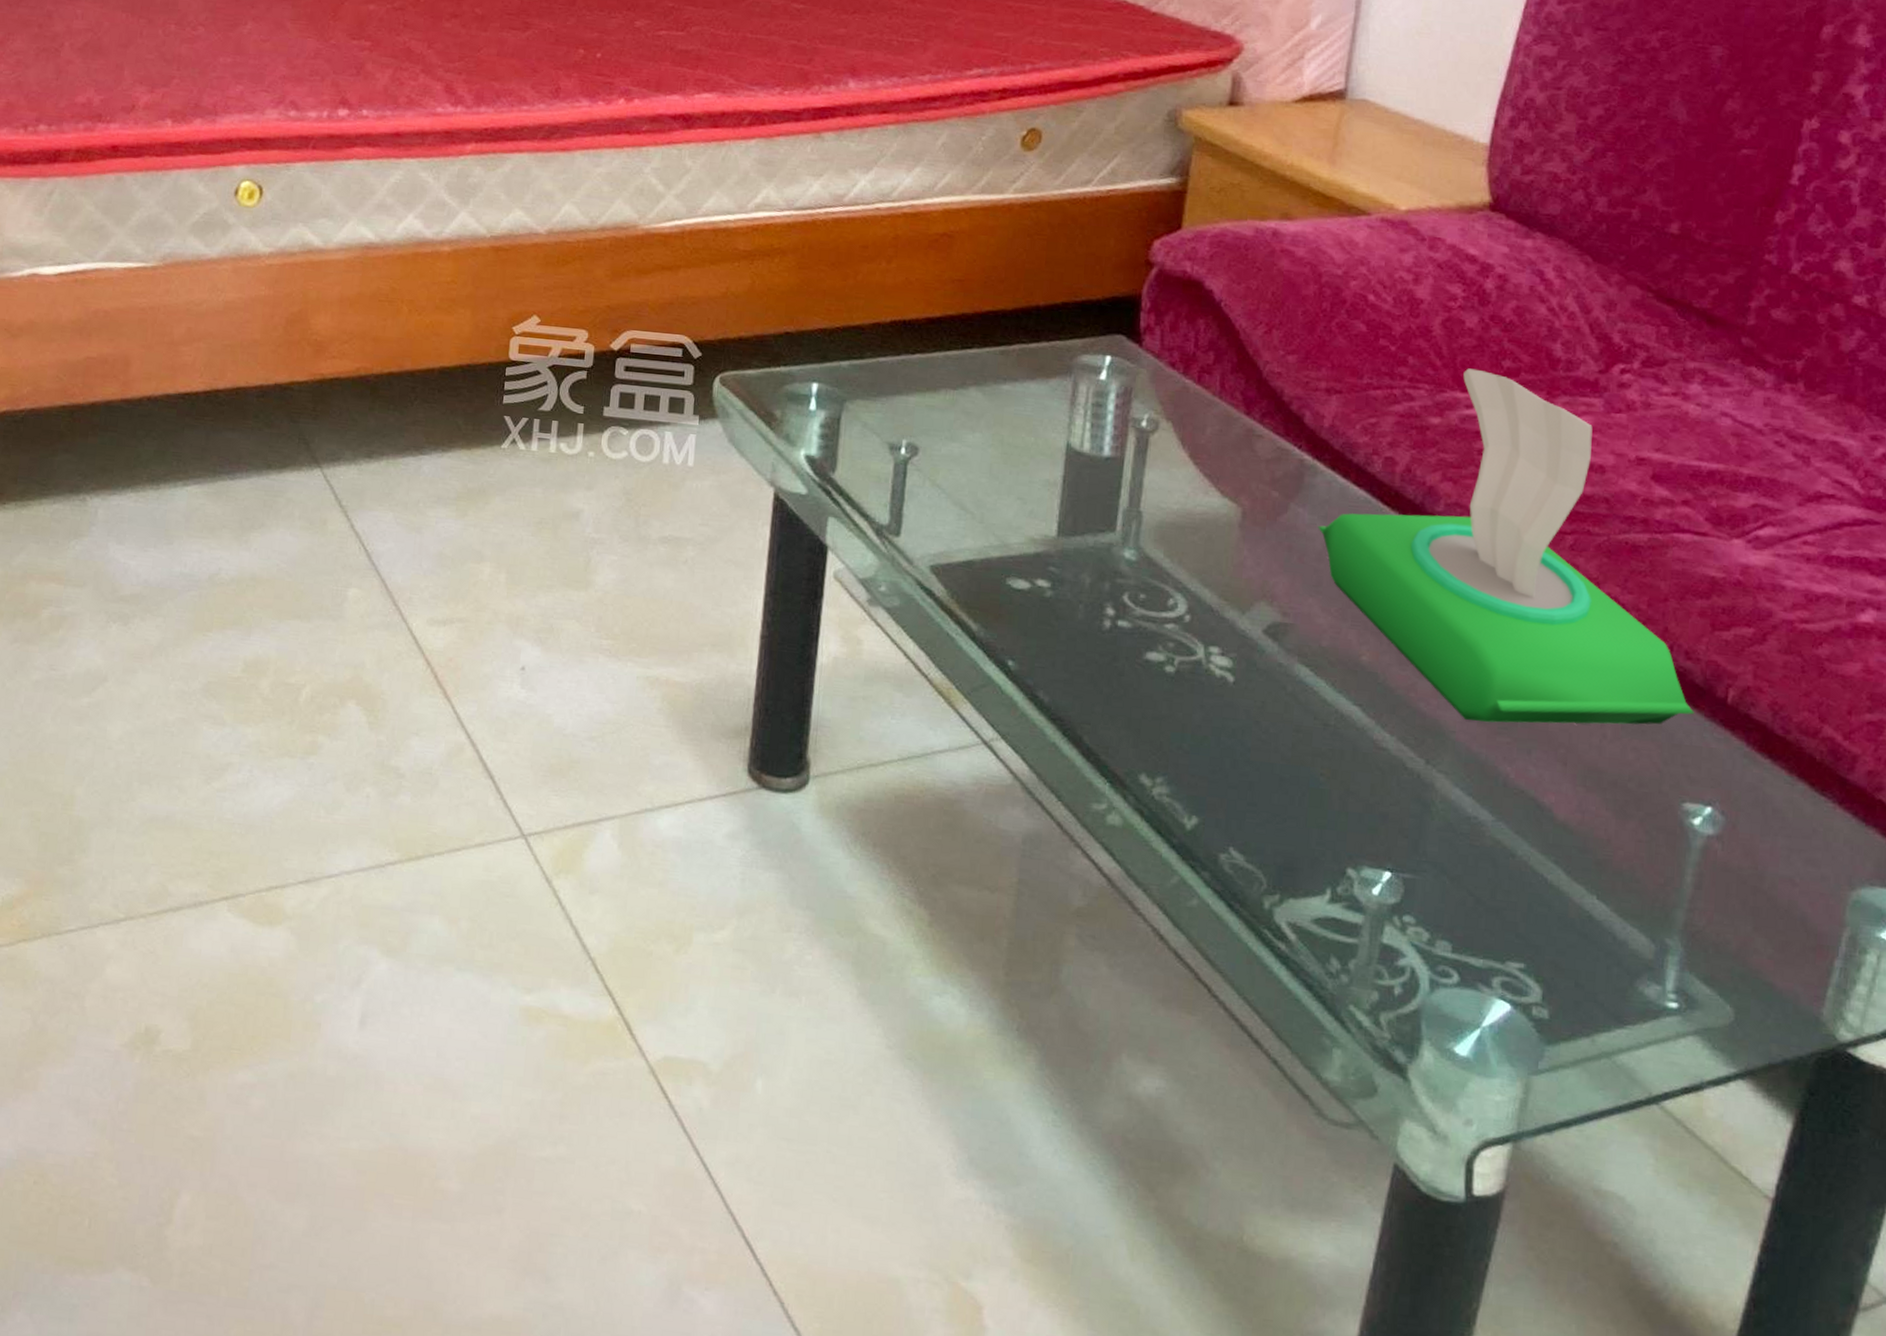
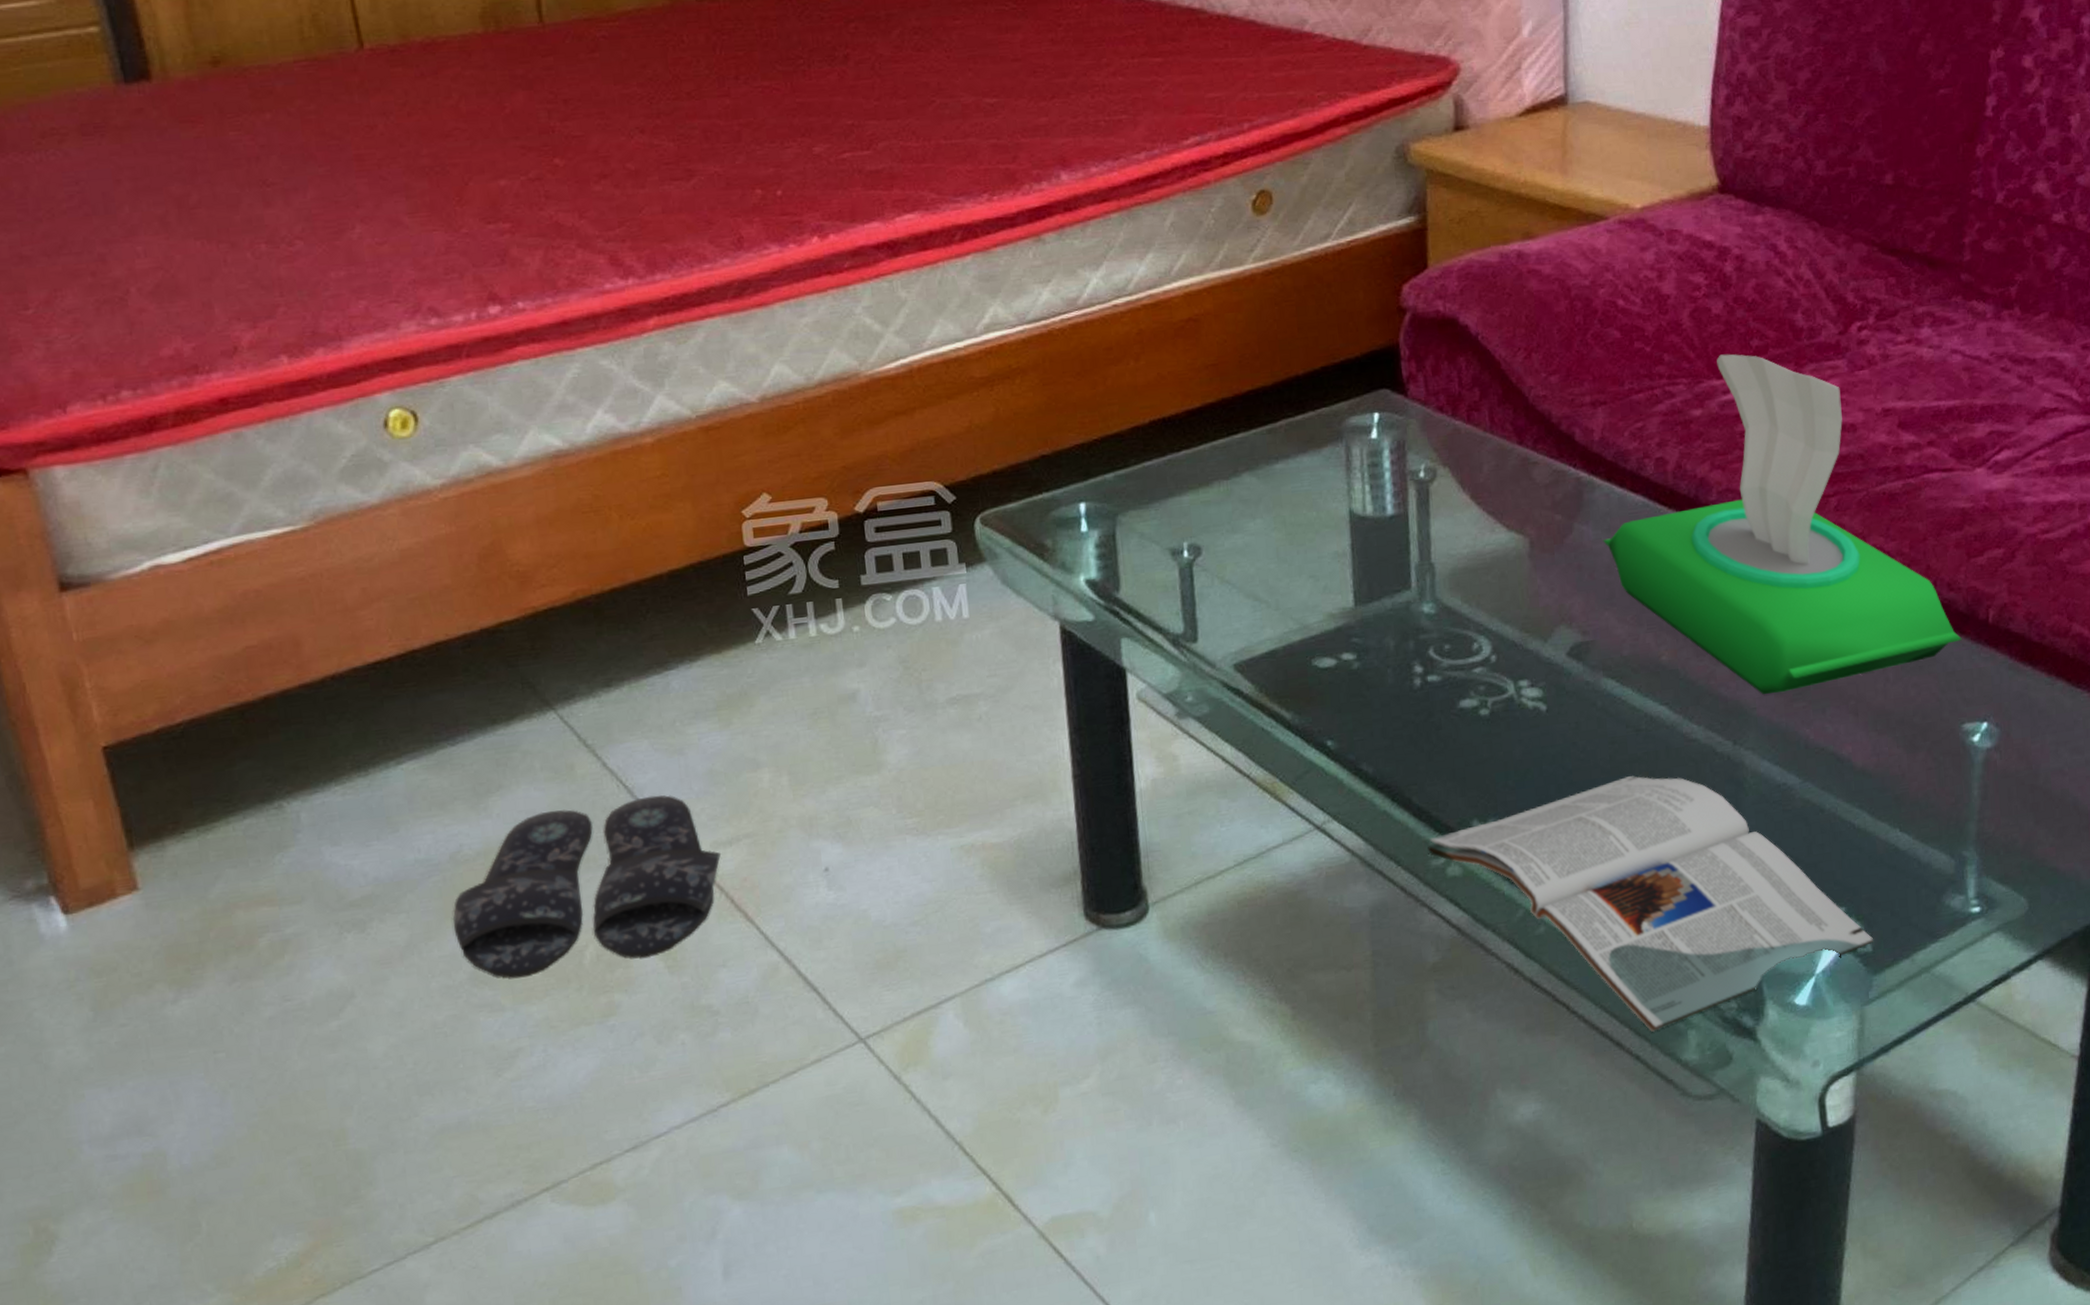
slippers: none [199,556,435,708] -> present [452,795,722,977]
magazine: none [1090,769,1552,1040] -> present [1427,776,1874,1032]

